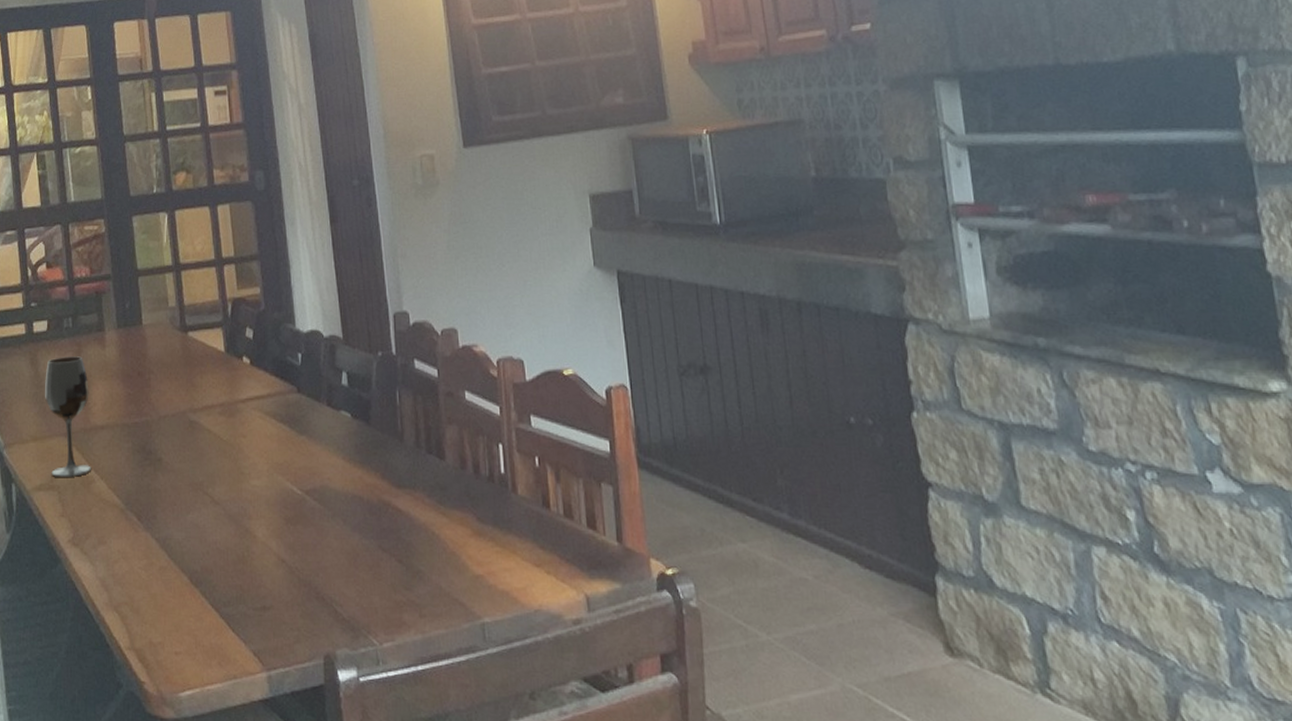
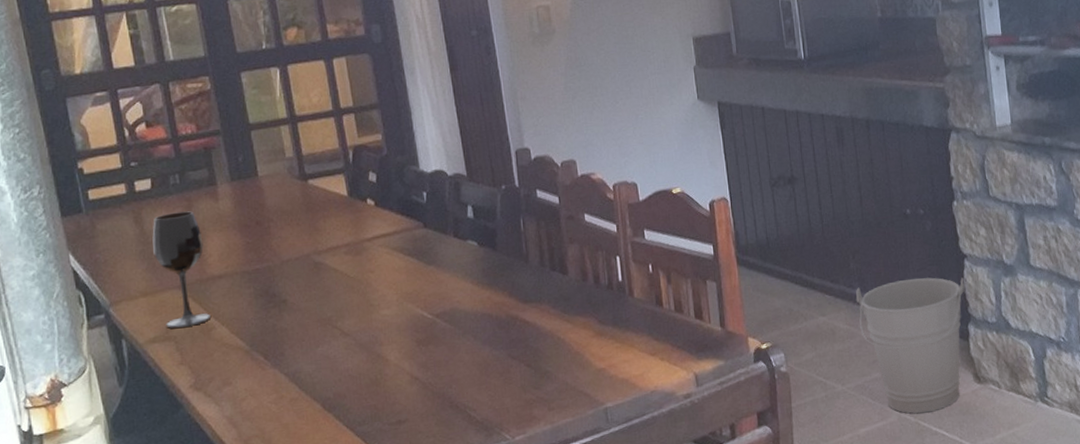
bucket: none [784,506,931,686] -> present [856,277,966,414]

